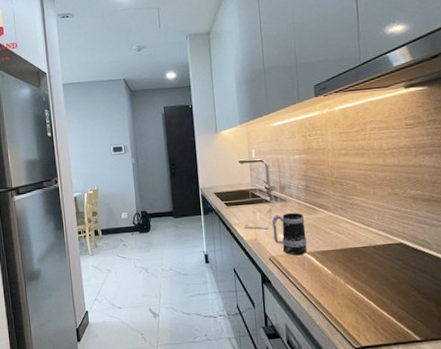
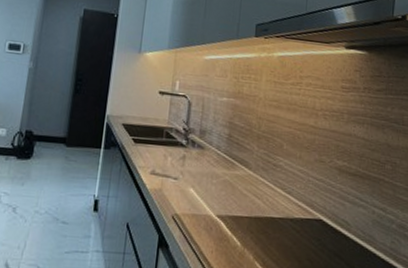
mug: present [272,212,307,256] -> none [182,163,221,218]

